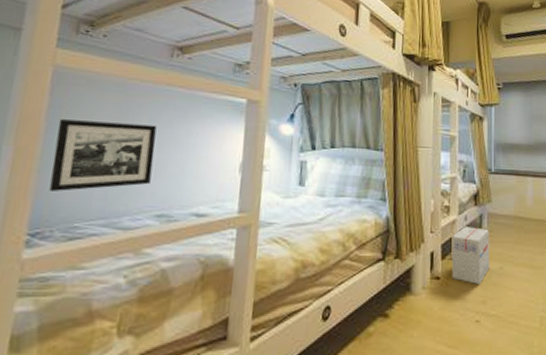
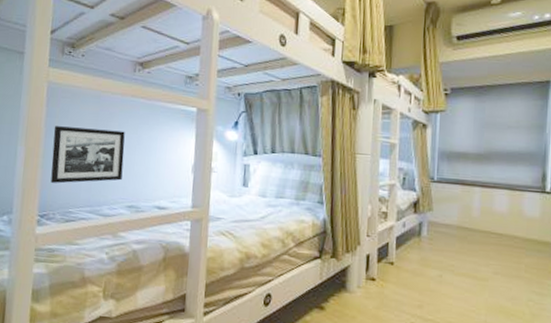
cardboard box: present [451,226,490,284] -> none [387,233,429,289]

